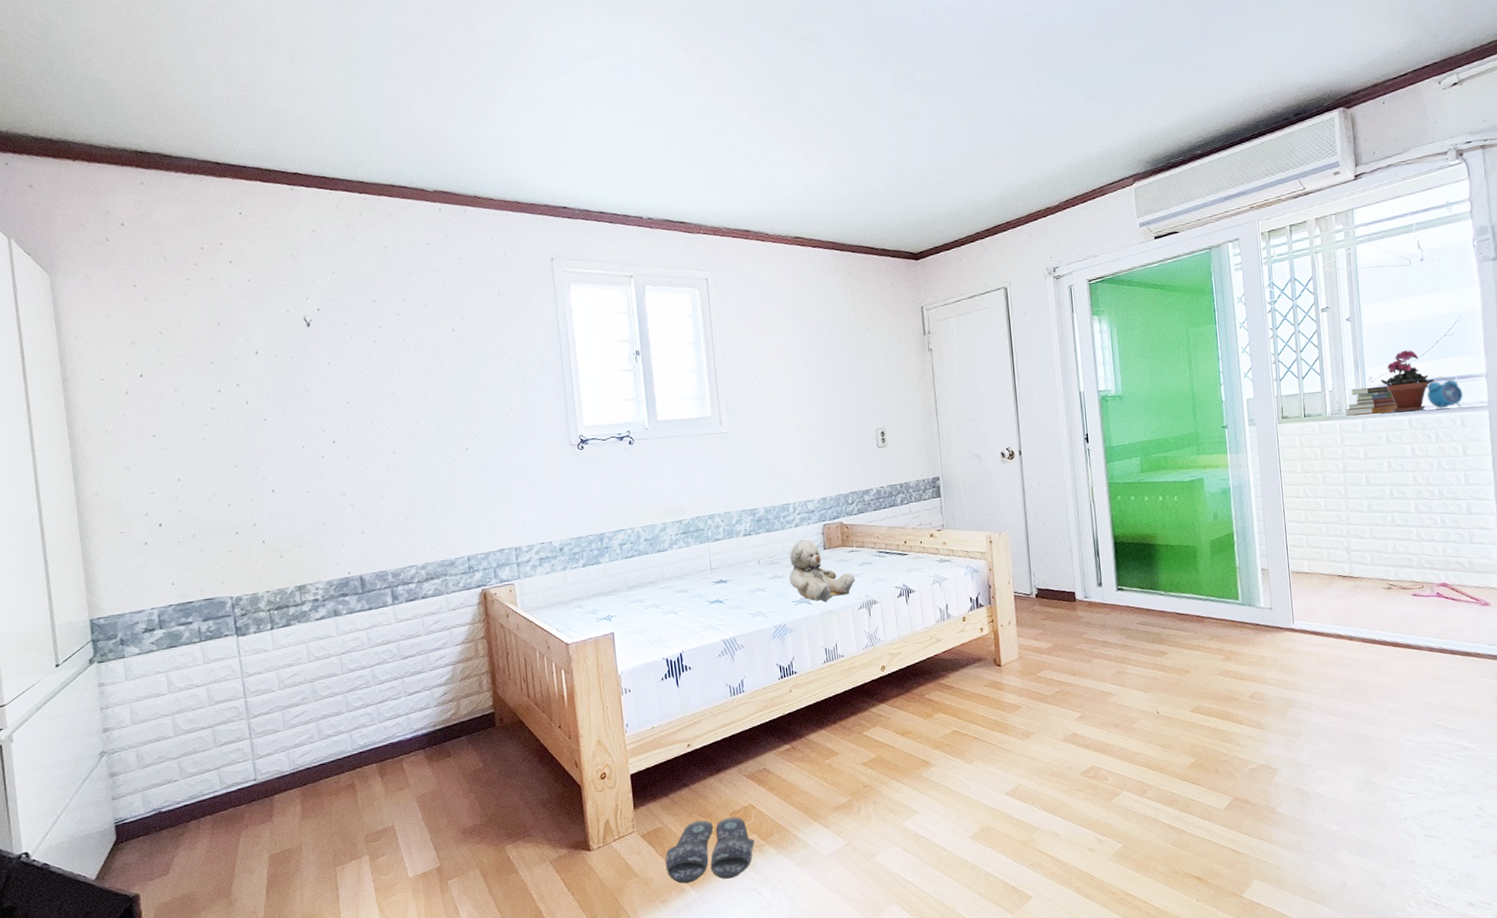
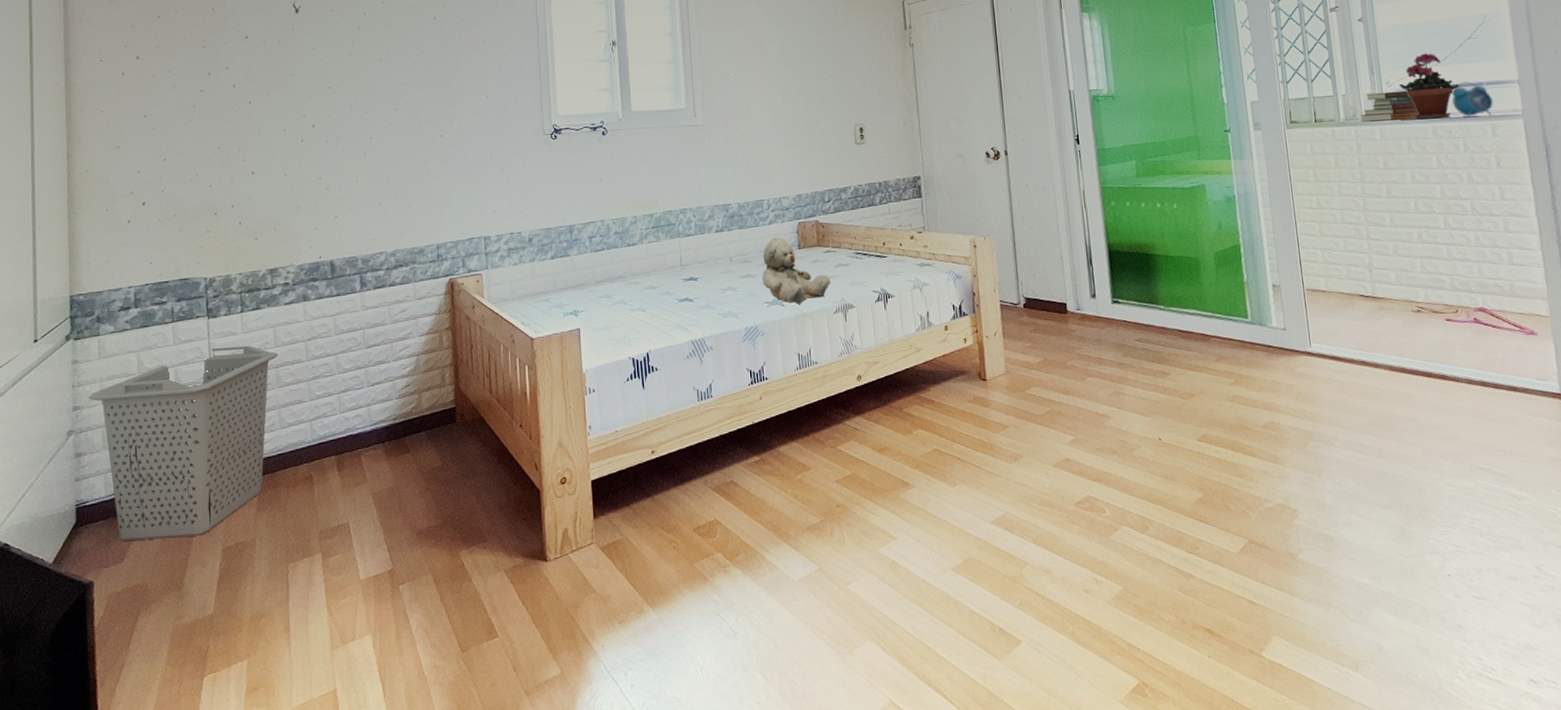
laundry basket: none [118,661,312,855] -> present [88,345,278,542]
slippers: present [665,817,755,883] -> none [624,532,719,603]

